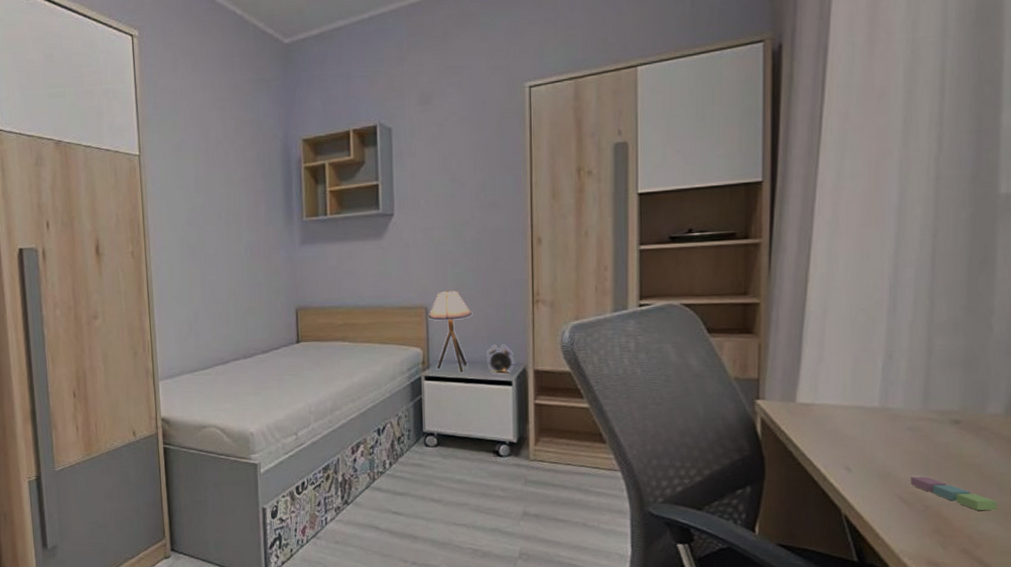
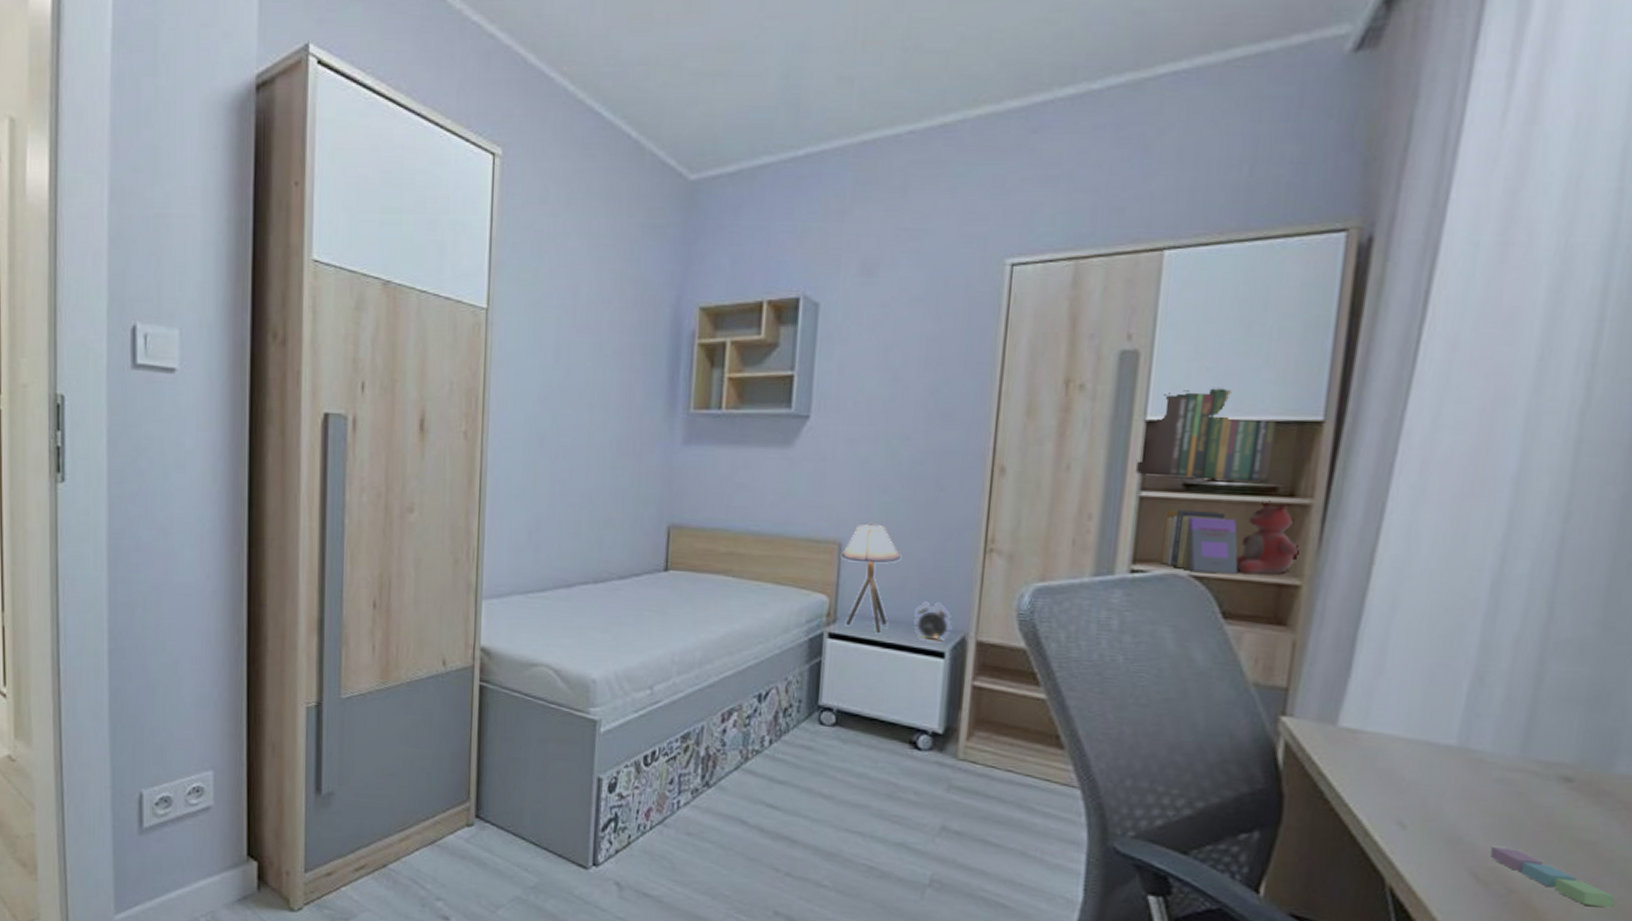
books: none [634,164,730,233] -> present [1135,388,1276,483]
books: none [659,255,715,301] -> present [1160,510,1238,575]
stuffed bear: none [712,243,755,299] -> present [1235,500,1298,575]

